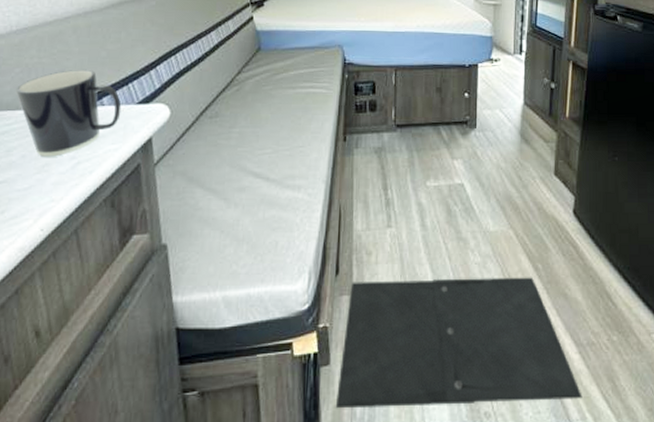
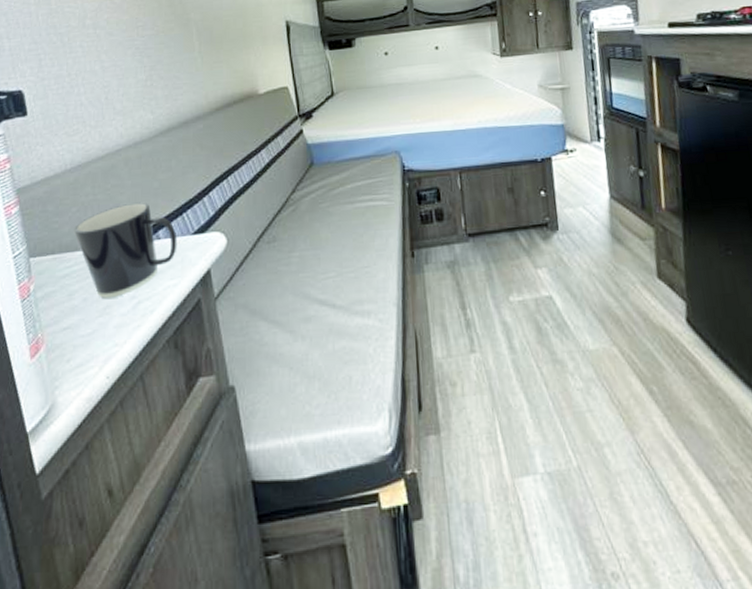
door mat: present [335,277,583,409] -> none [434,402,731,572]

